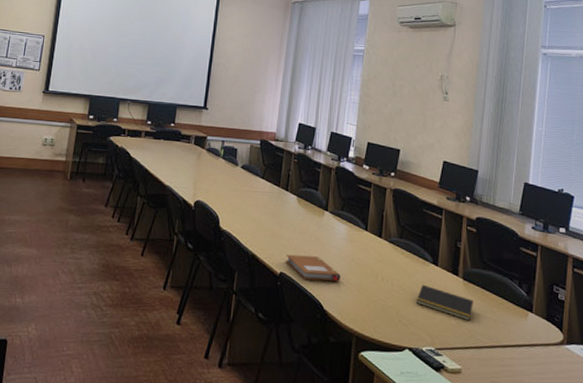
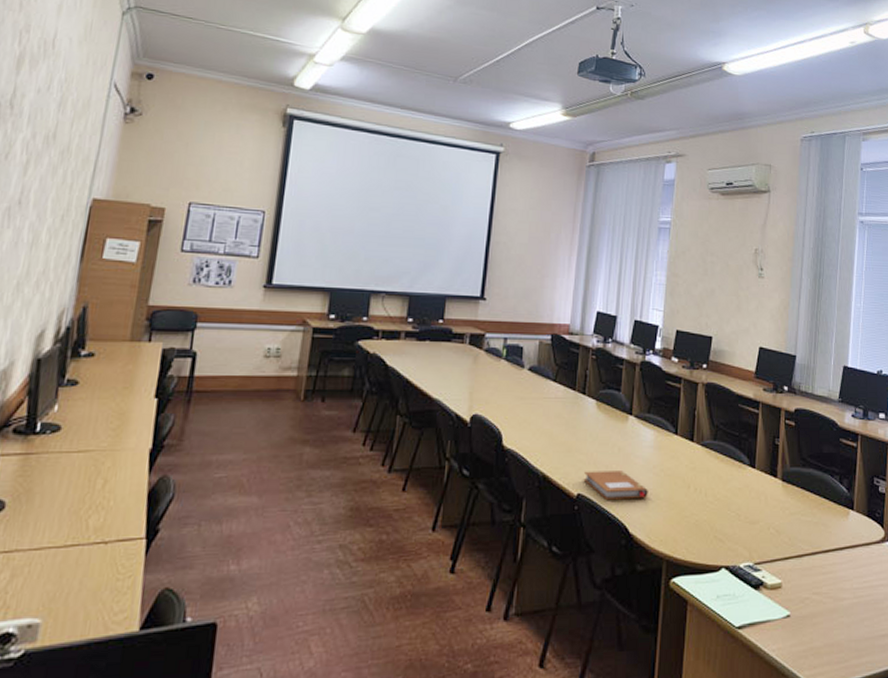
notepad: present [416,284,473,322] -> none [732,491,793,528]

